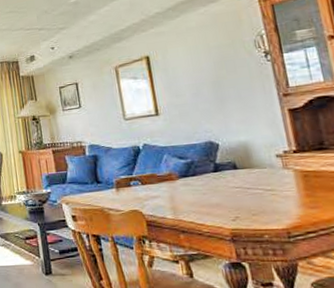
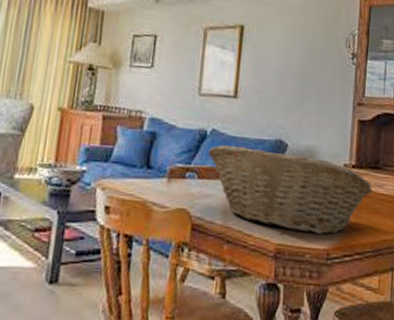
fruit basket: none [144,150,325,217] -> present [208,145,373,235]

